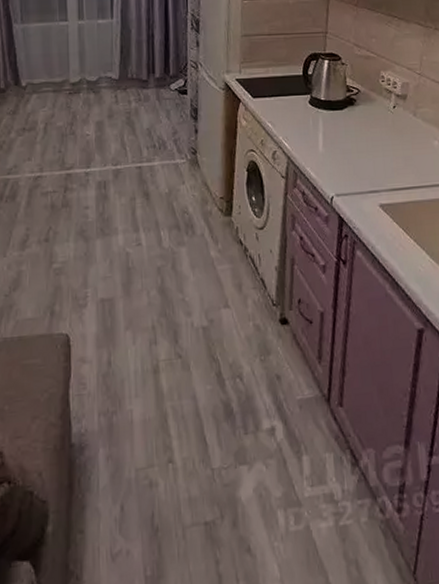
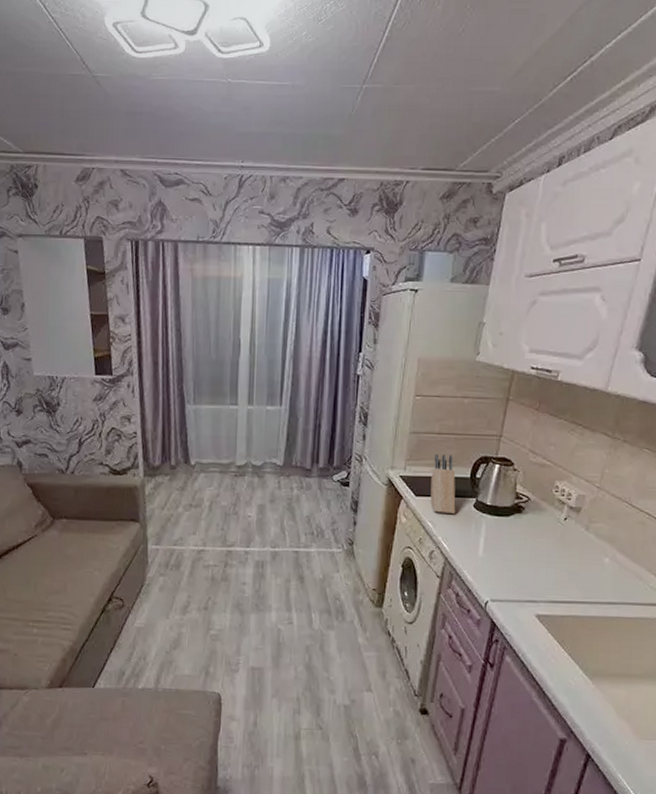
knife block: none [266,54,293,113] -> present [430,454,456,514]

